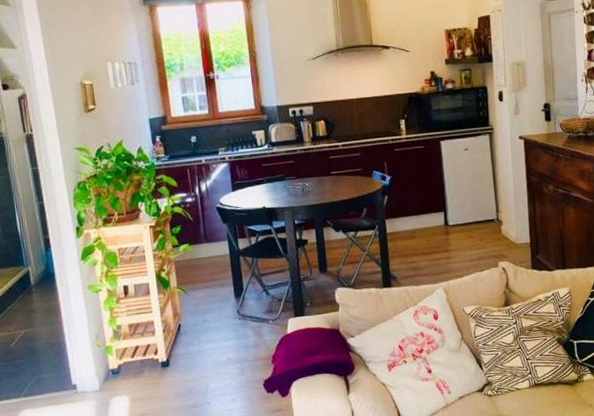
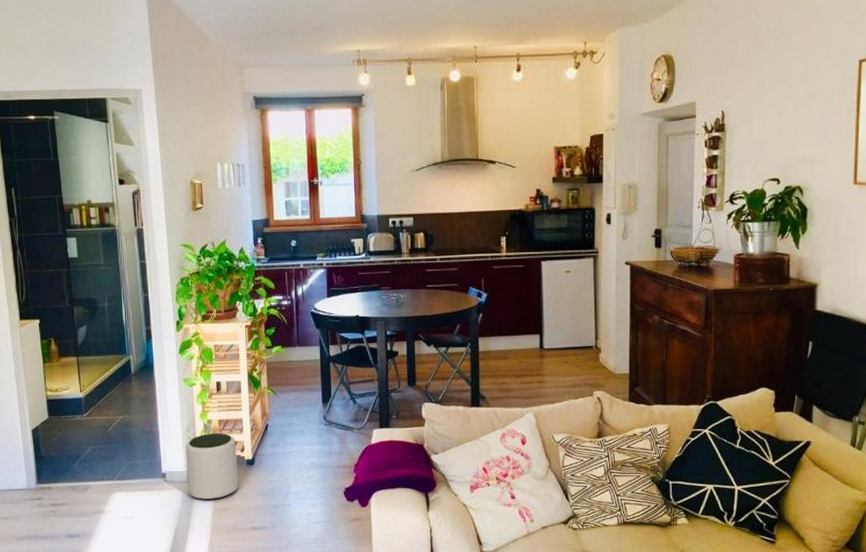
plant pot: none [95,337,155,408] -> present [185,433,239,500]

